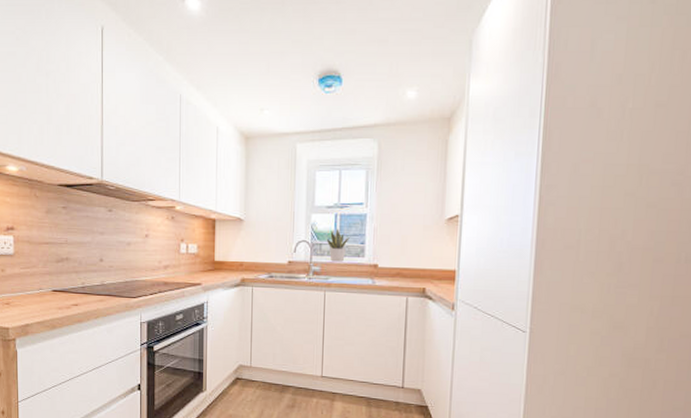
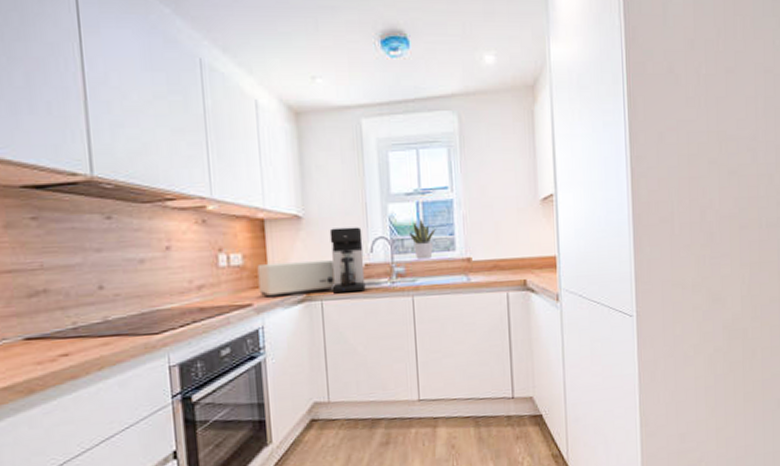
toaster: none [207,254,264,280] -> present [257,259,335,297]
coffee maker: none [261,230,289,283] -> present [329,227,366,294]

